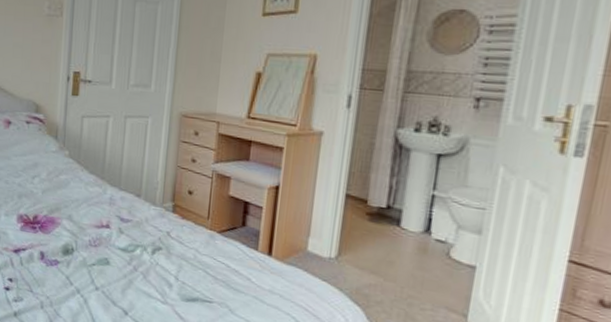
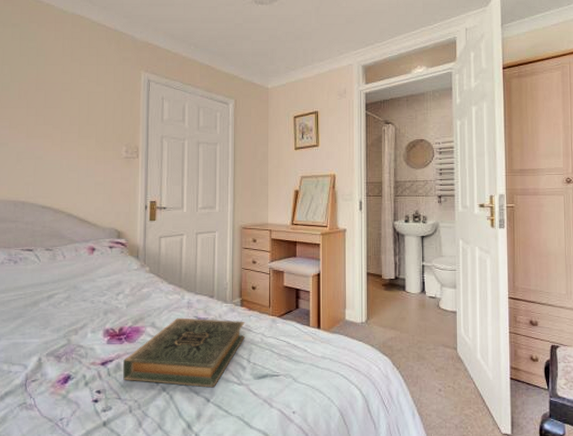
hardback book: none [36,214,176,301] -> present [123,318,245,388]

